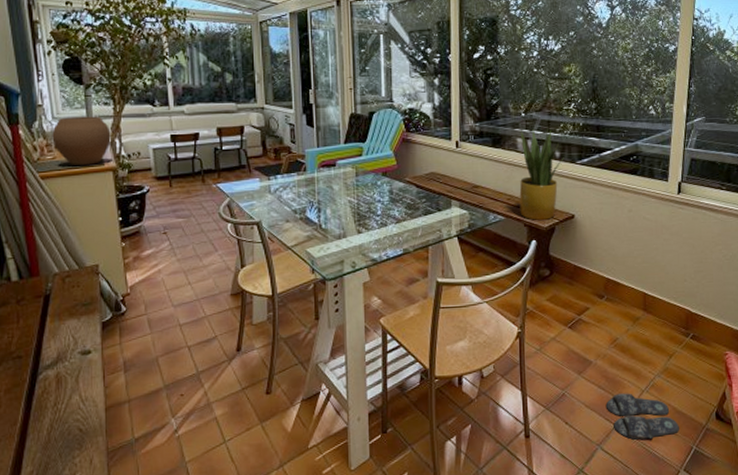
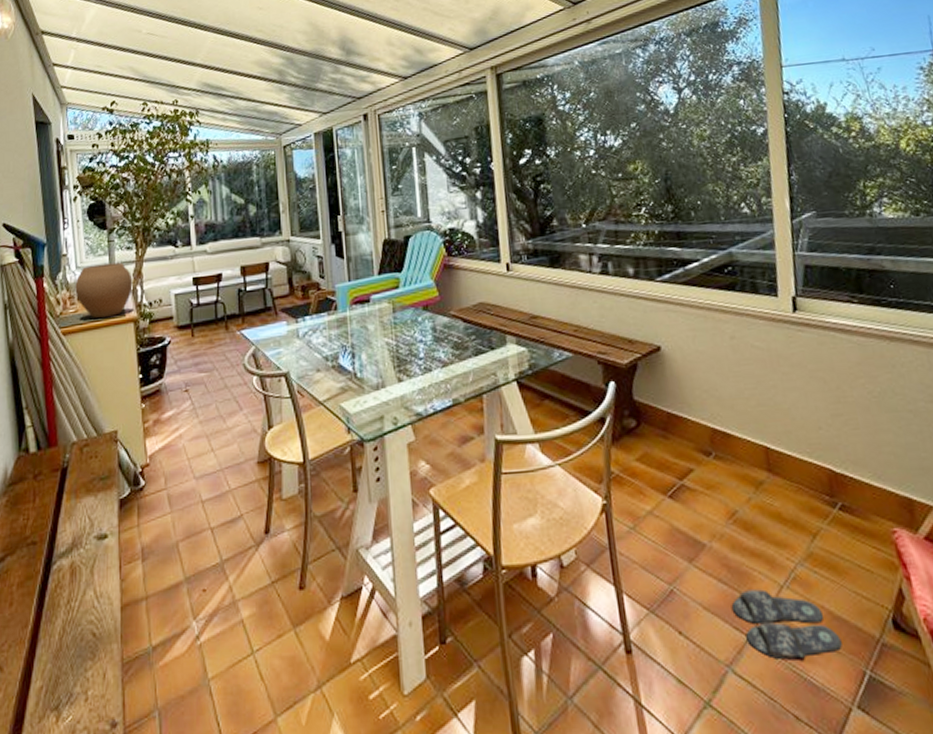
planter: present [519,128,564,220] -> none [582,240,640,356]

